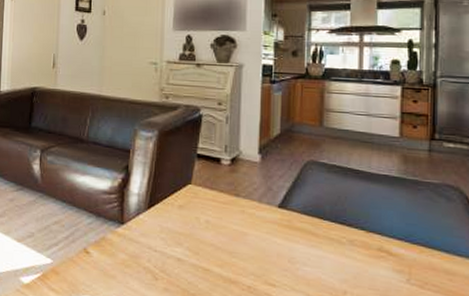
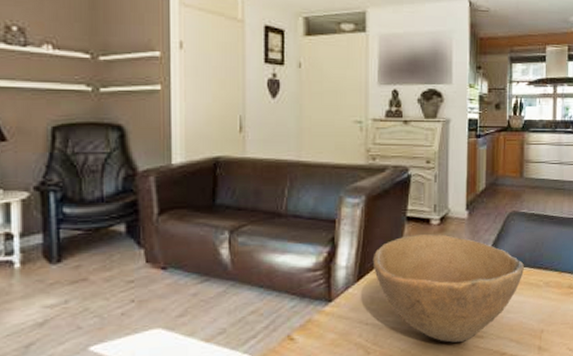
bowl: none [163,172,323,287] -> present [372,234,524,343]

